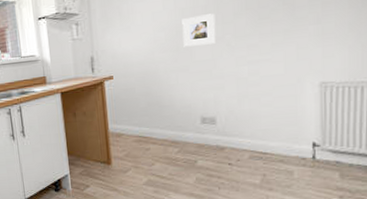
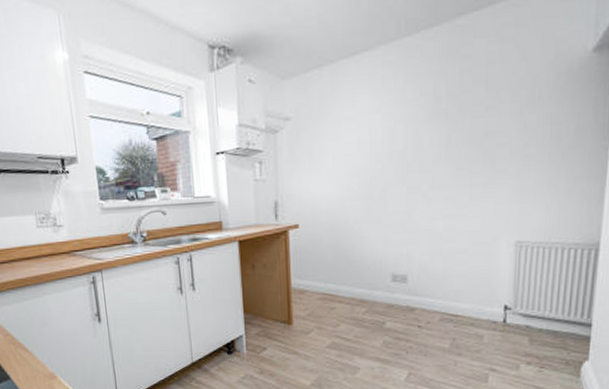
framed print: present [182,13,216,47] -> none [377,160,413,196]

